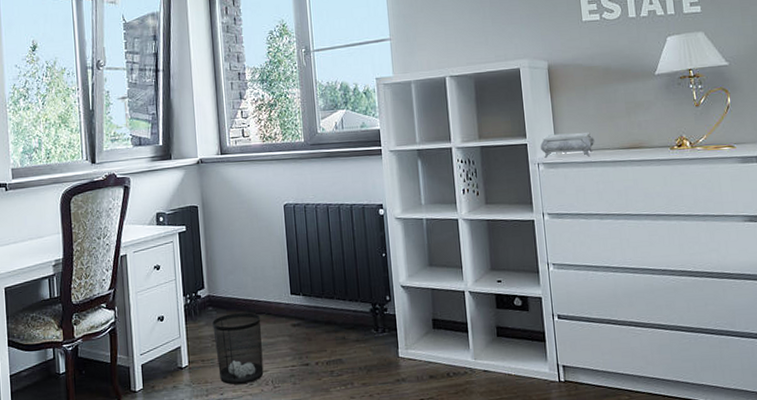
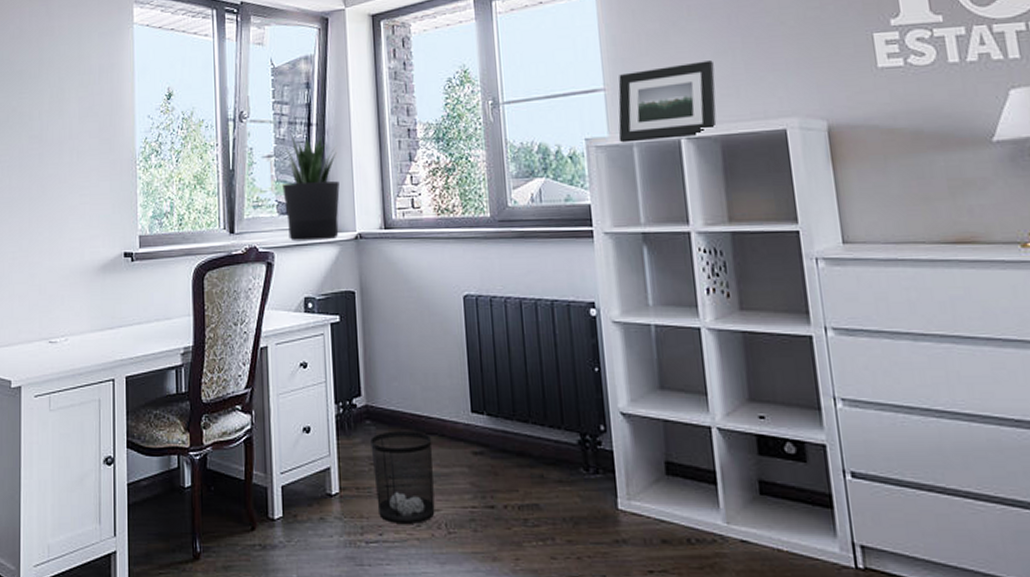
planter: none [135,78,184,168] -> present [282,134,340,242]
picture frame: none [400,16,472,81] -> present [618,60,717,143]
jewelry box: present [540,131,595,159] -> none [818,217,902,253]

